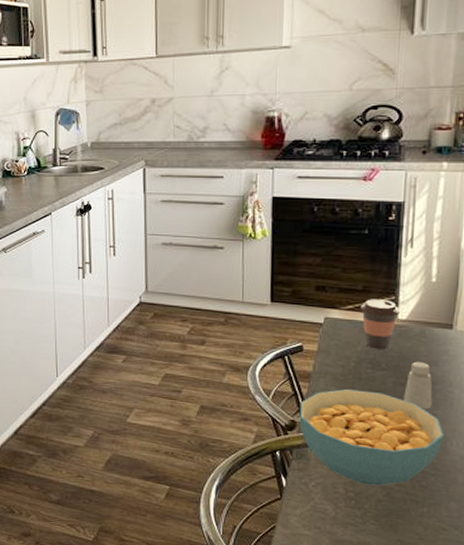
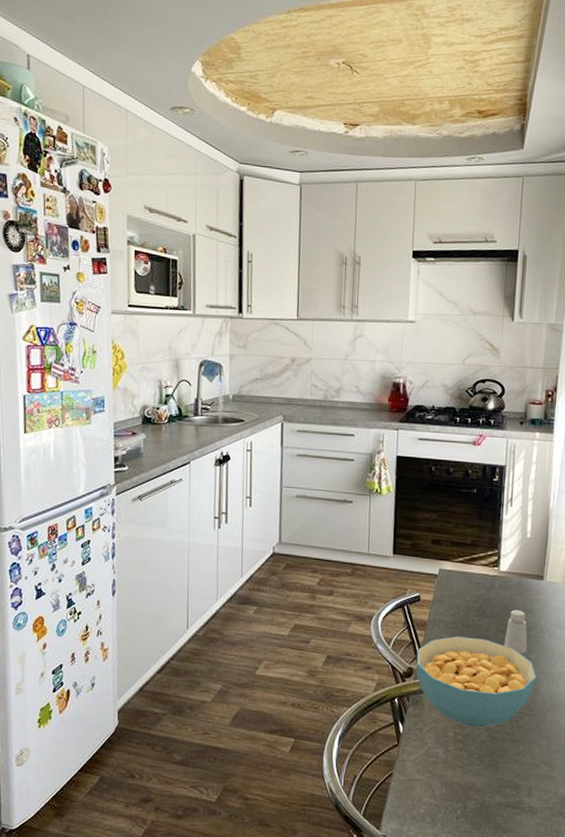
coffee cup: present [359,299,400,349] -> none [468,552,502,598]

